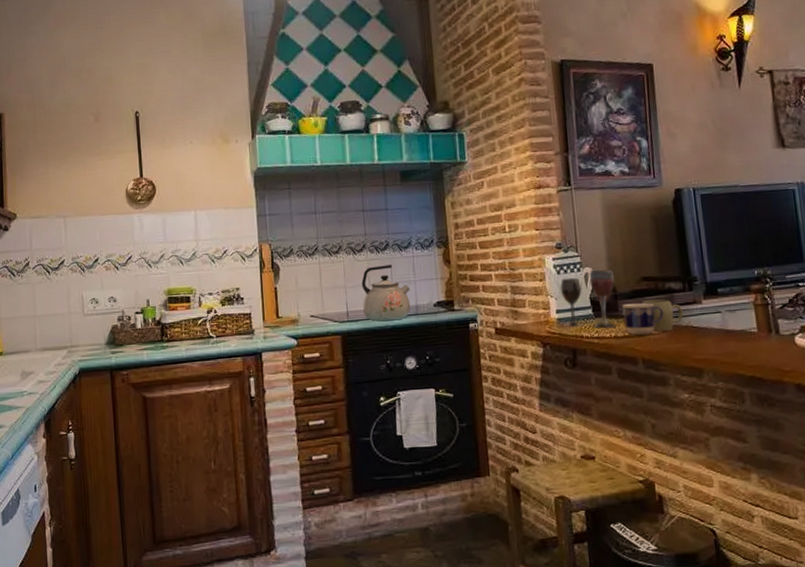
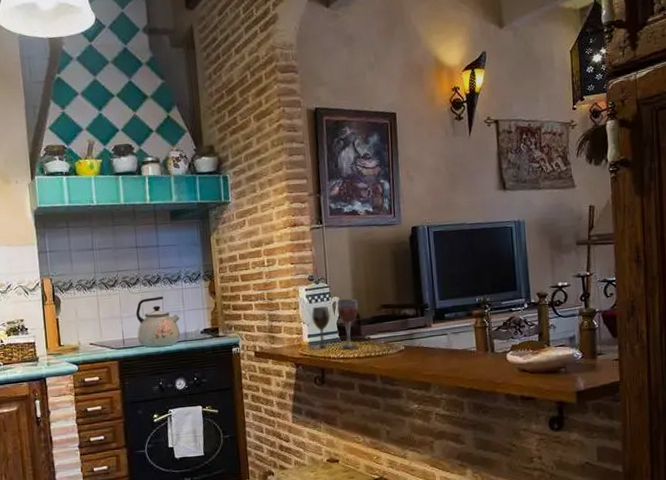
cup: present [622,303,663,337] -> none [364,327,399,357]
mug: present [642,299,683,333] -> none [381,324,416,353]

